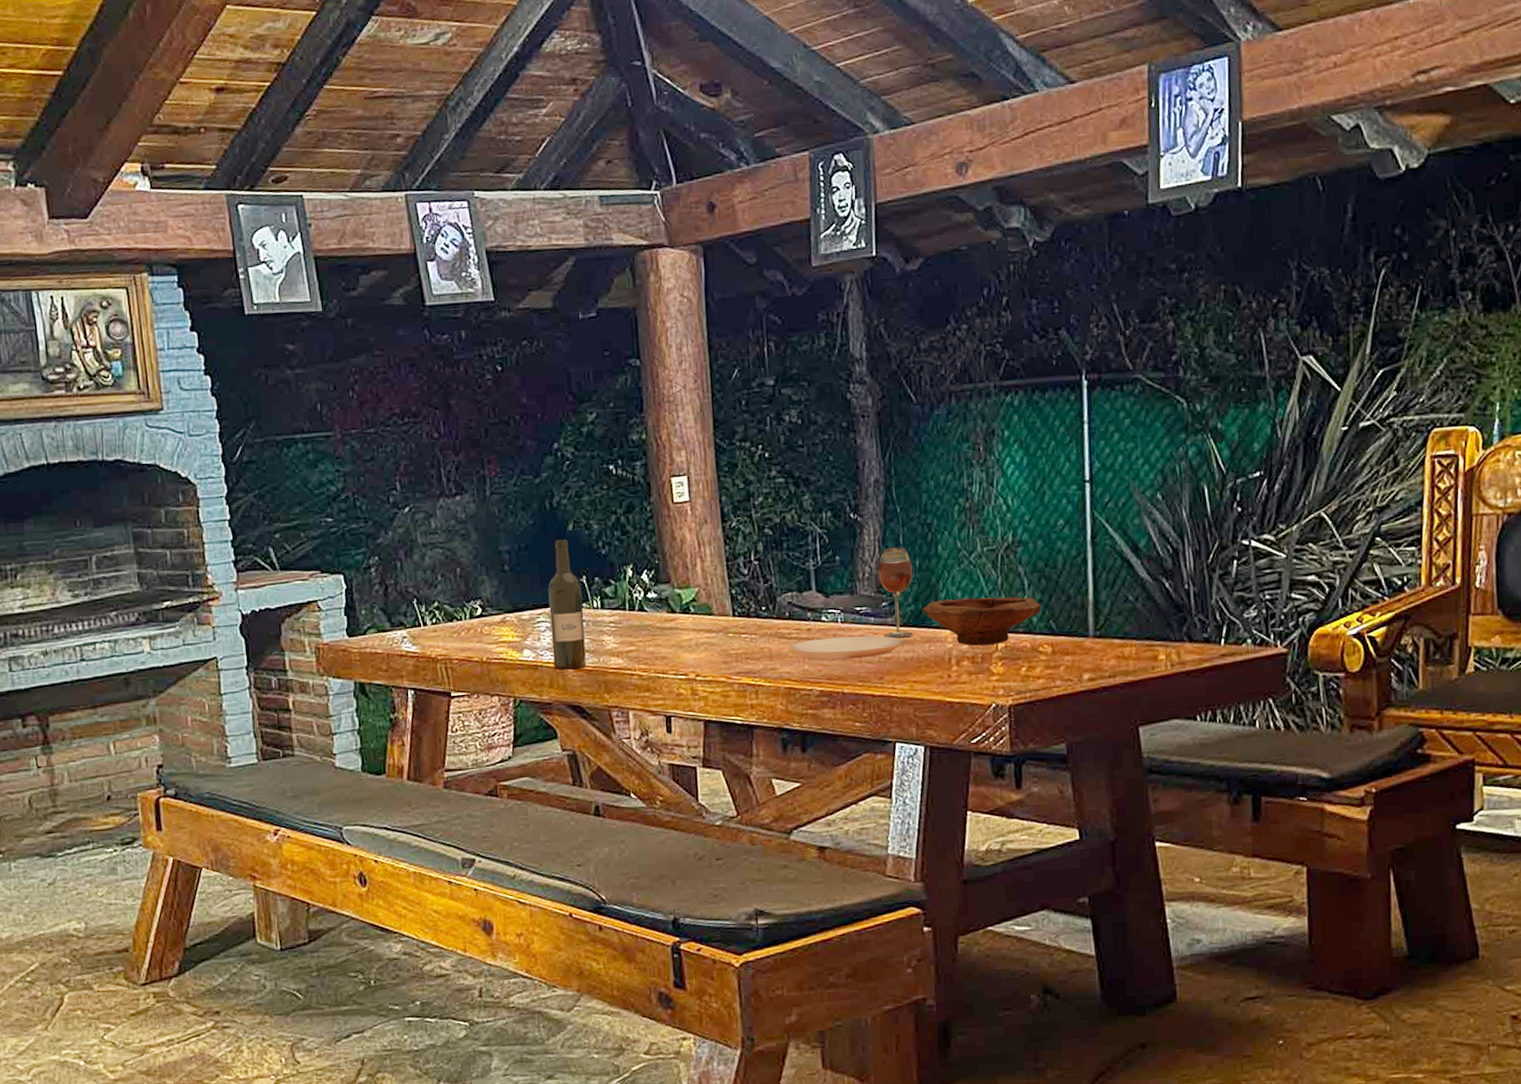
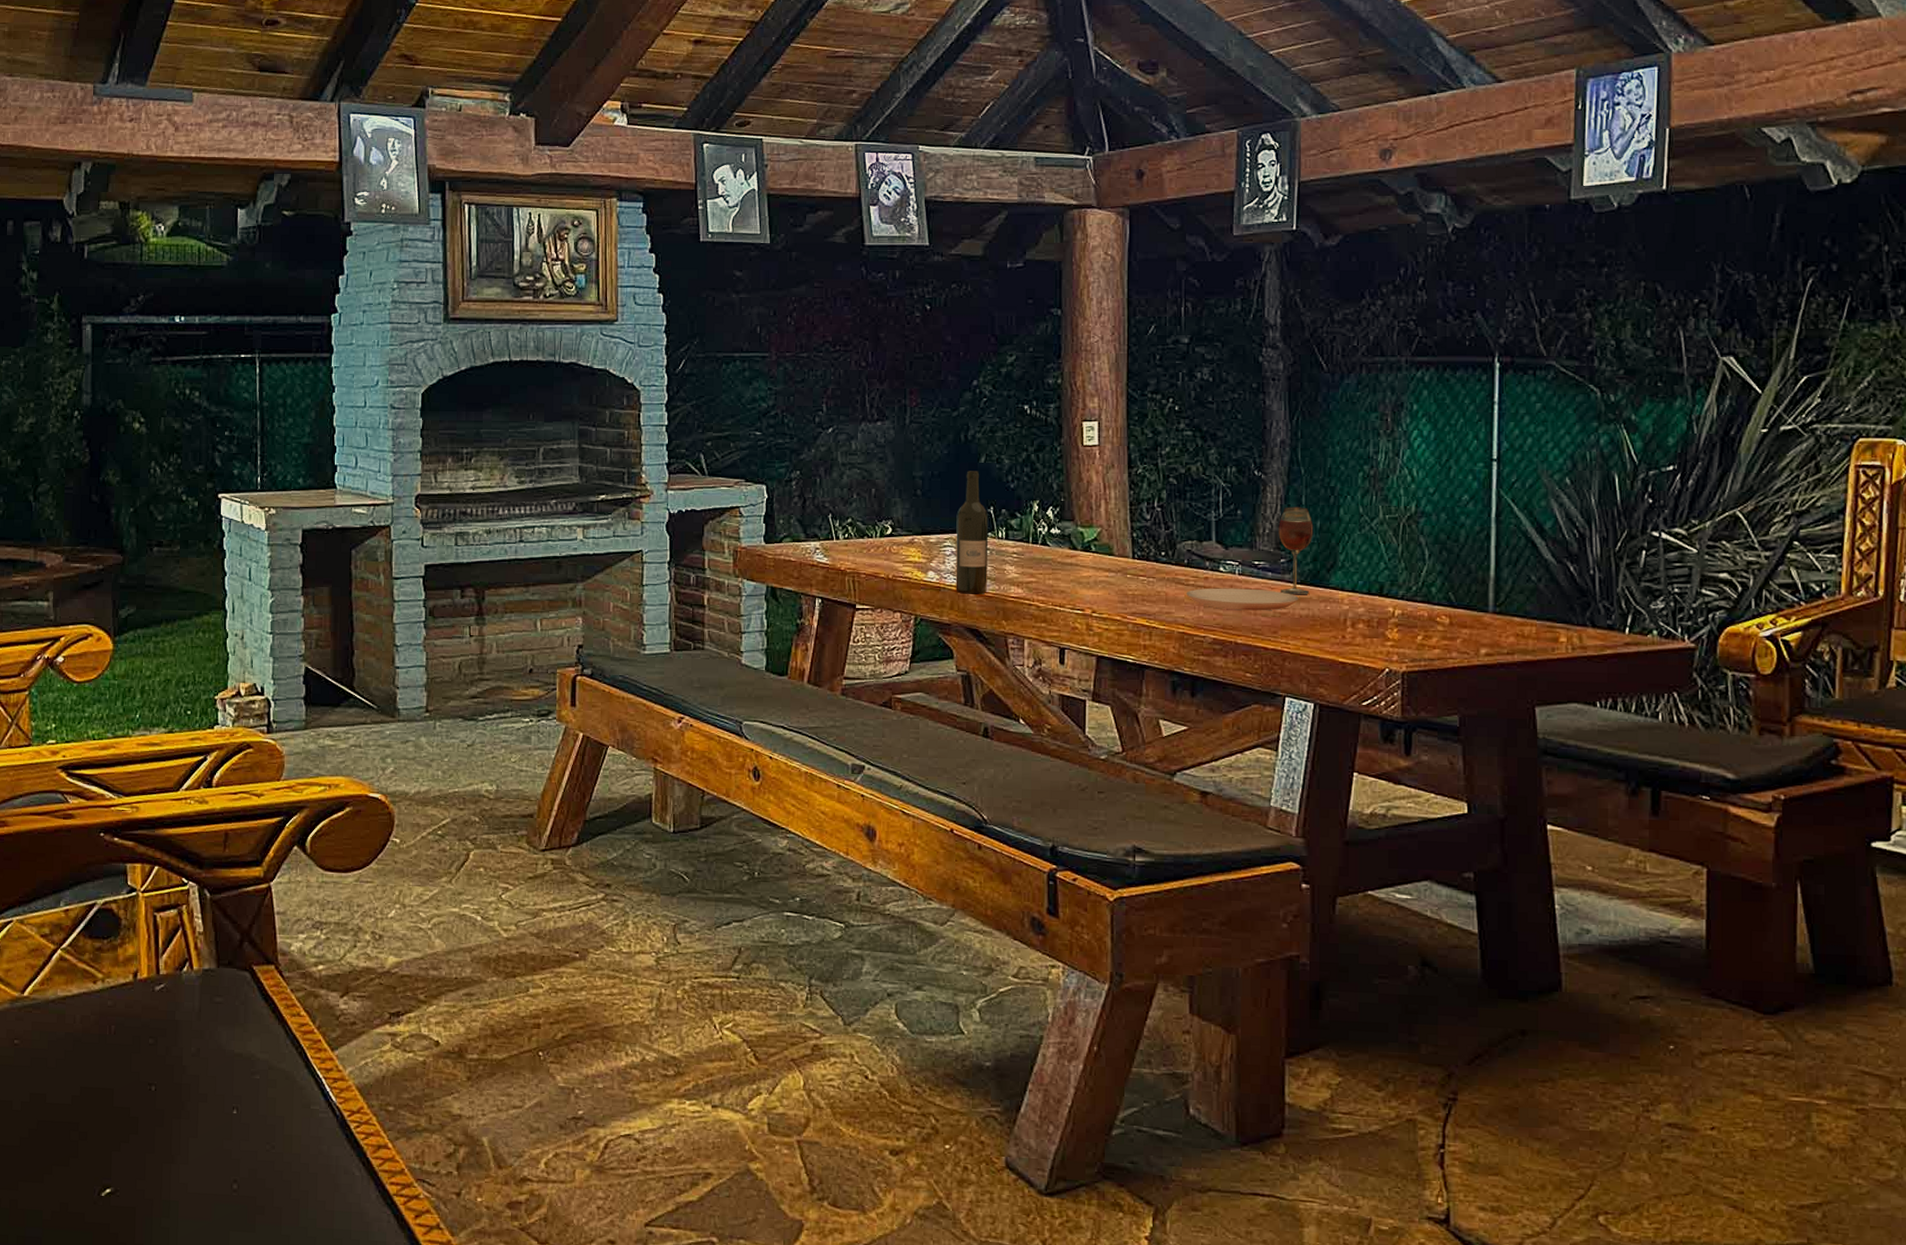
bowl: present [923,597,1041,646] -> none [1321,562,1441,610]

